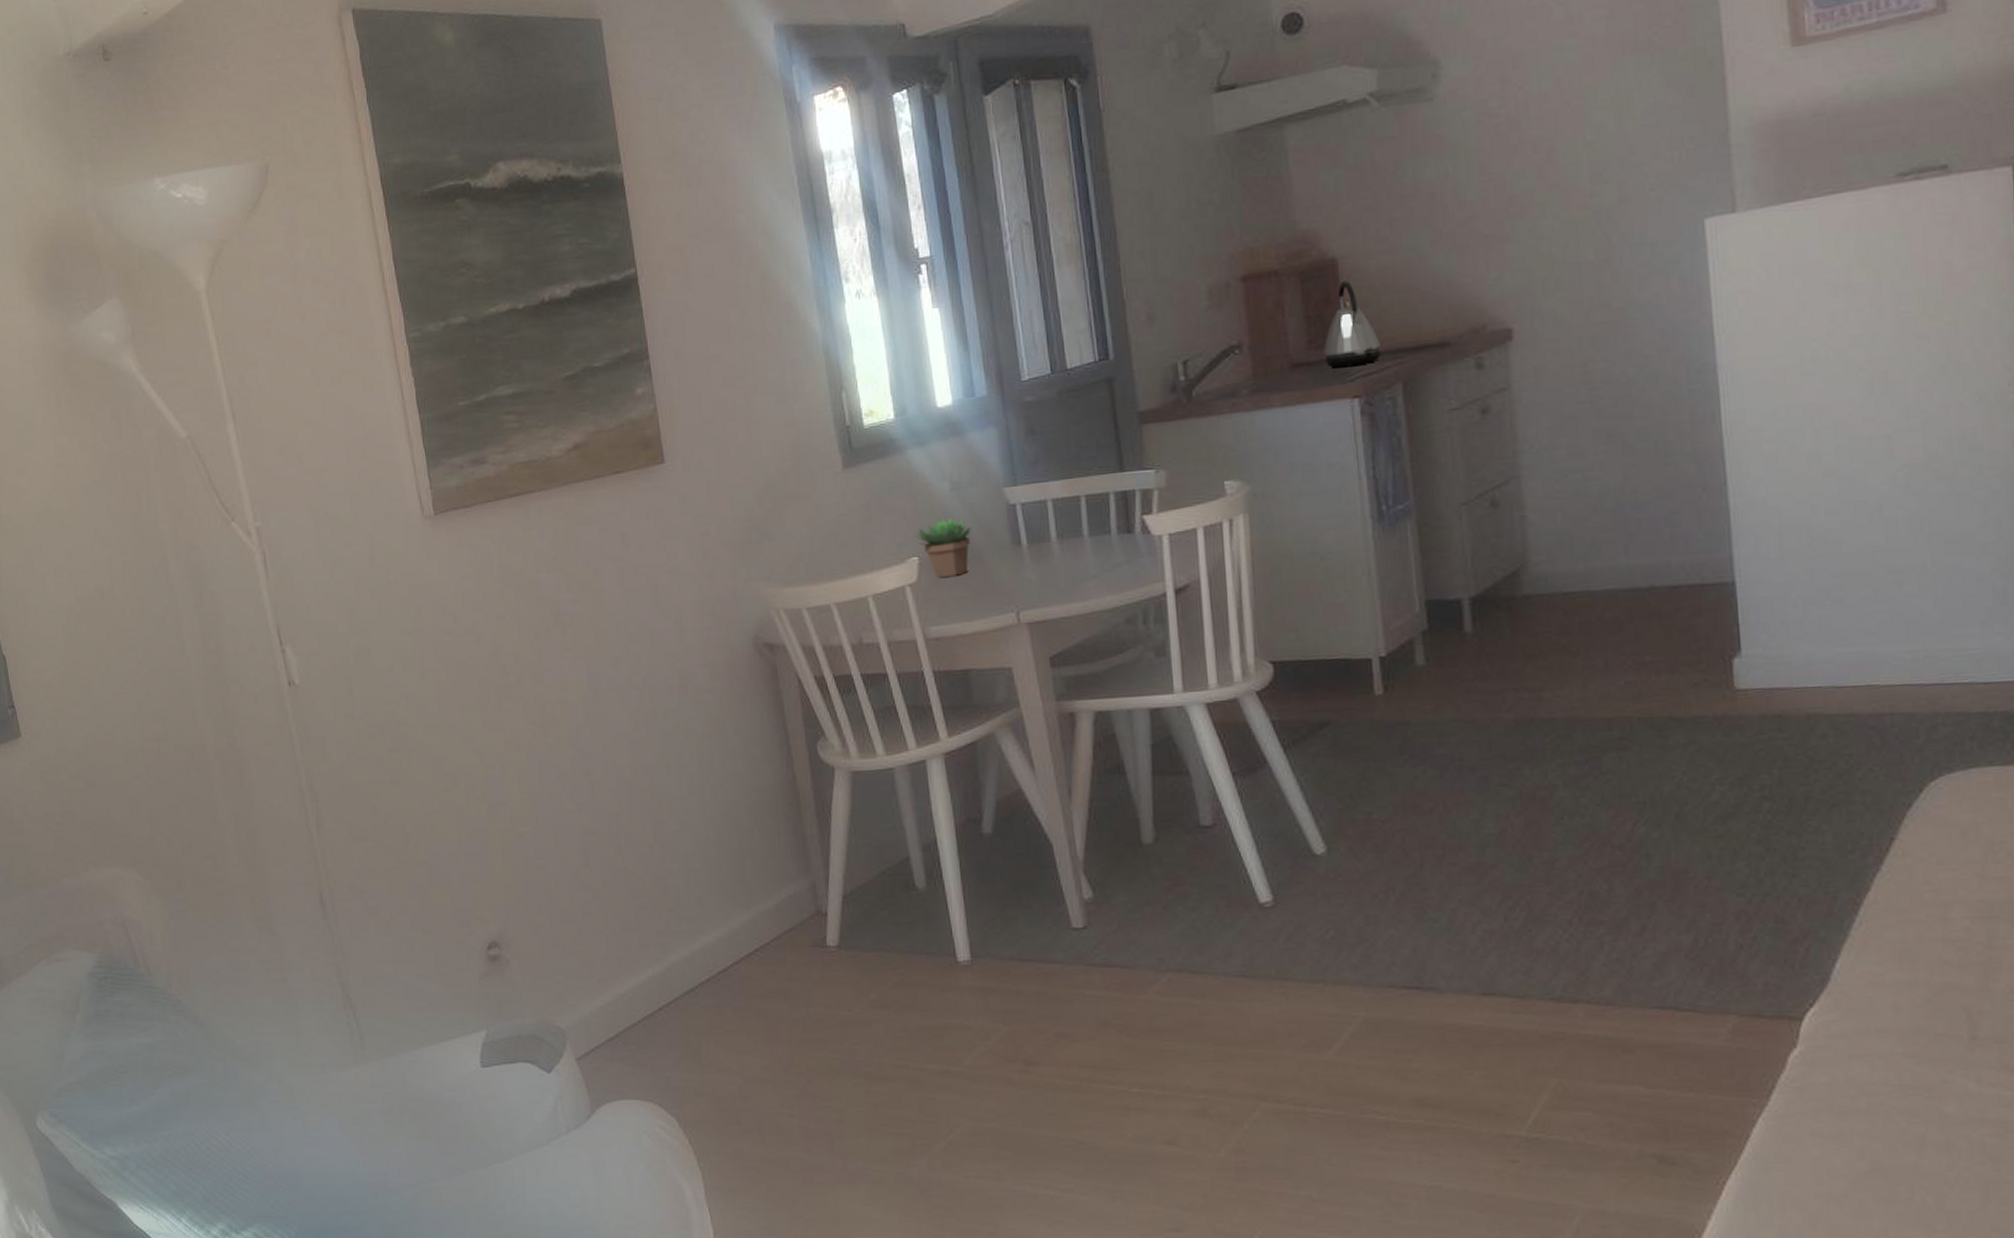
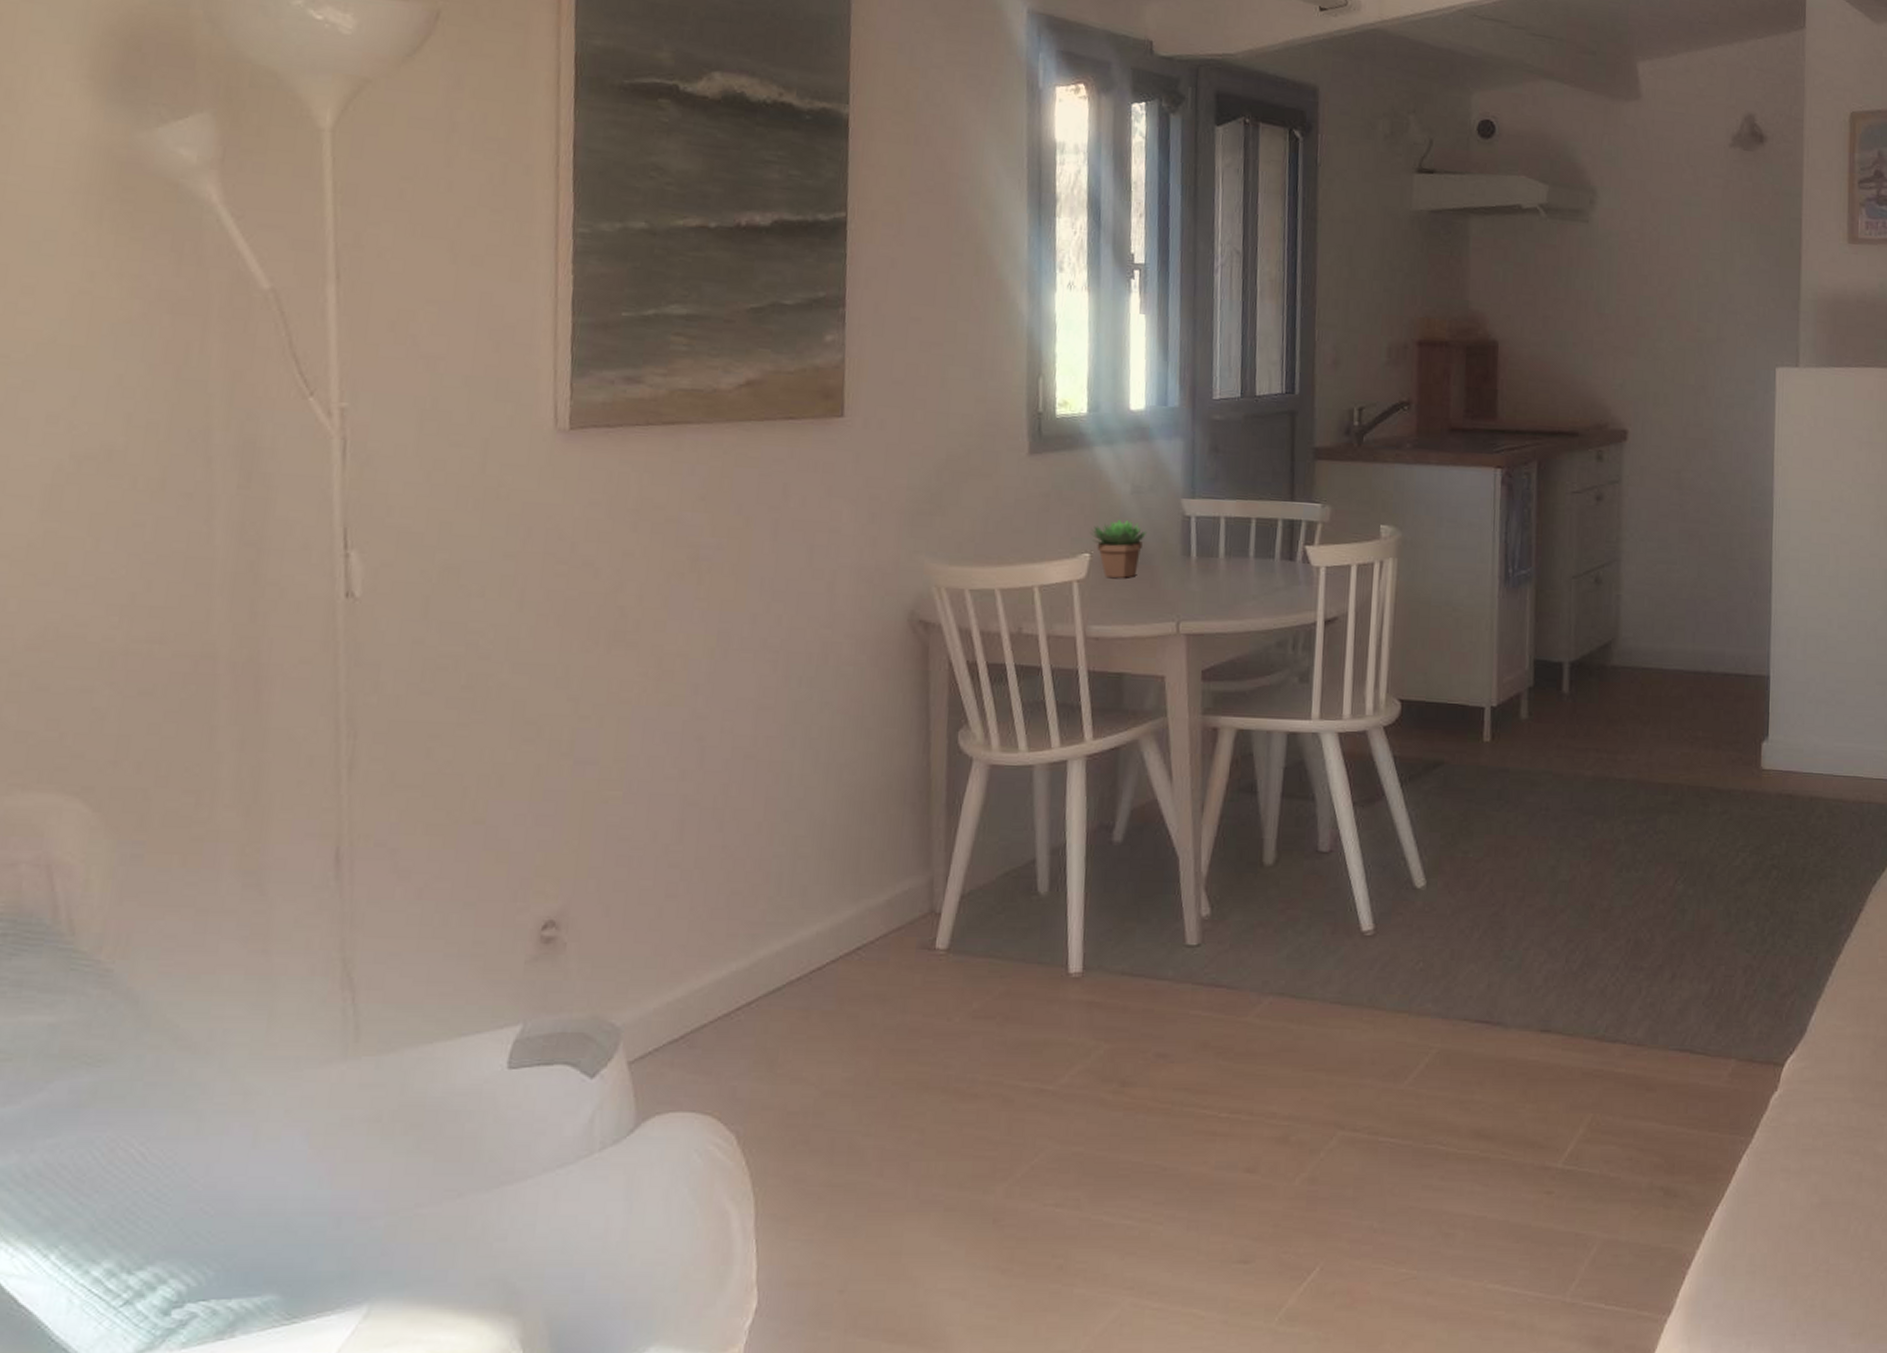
kettle: present [1322,281,1382,369] -> none [1476,362,1525,440]

